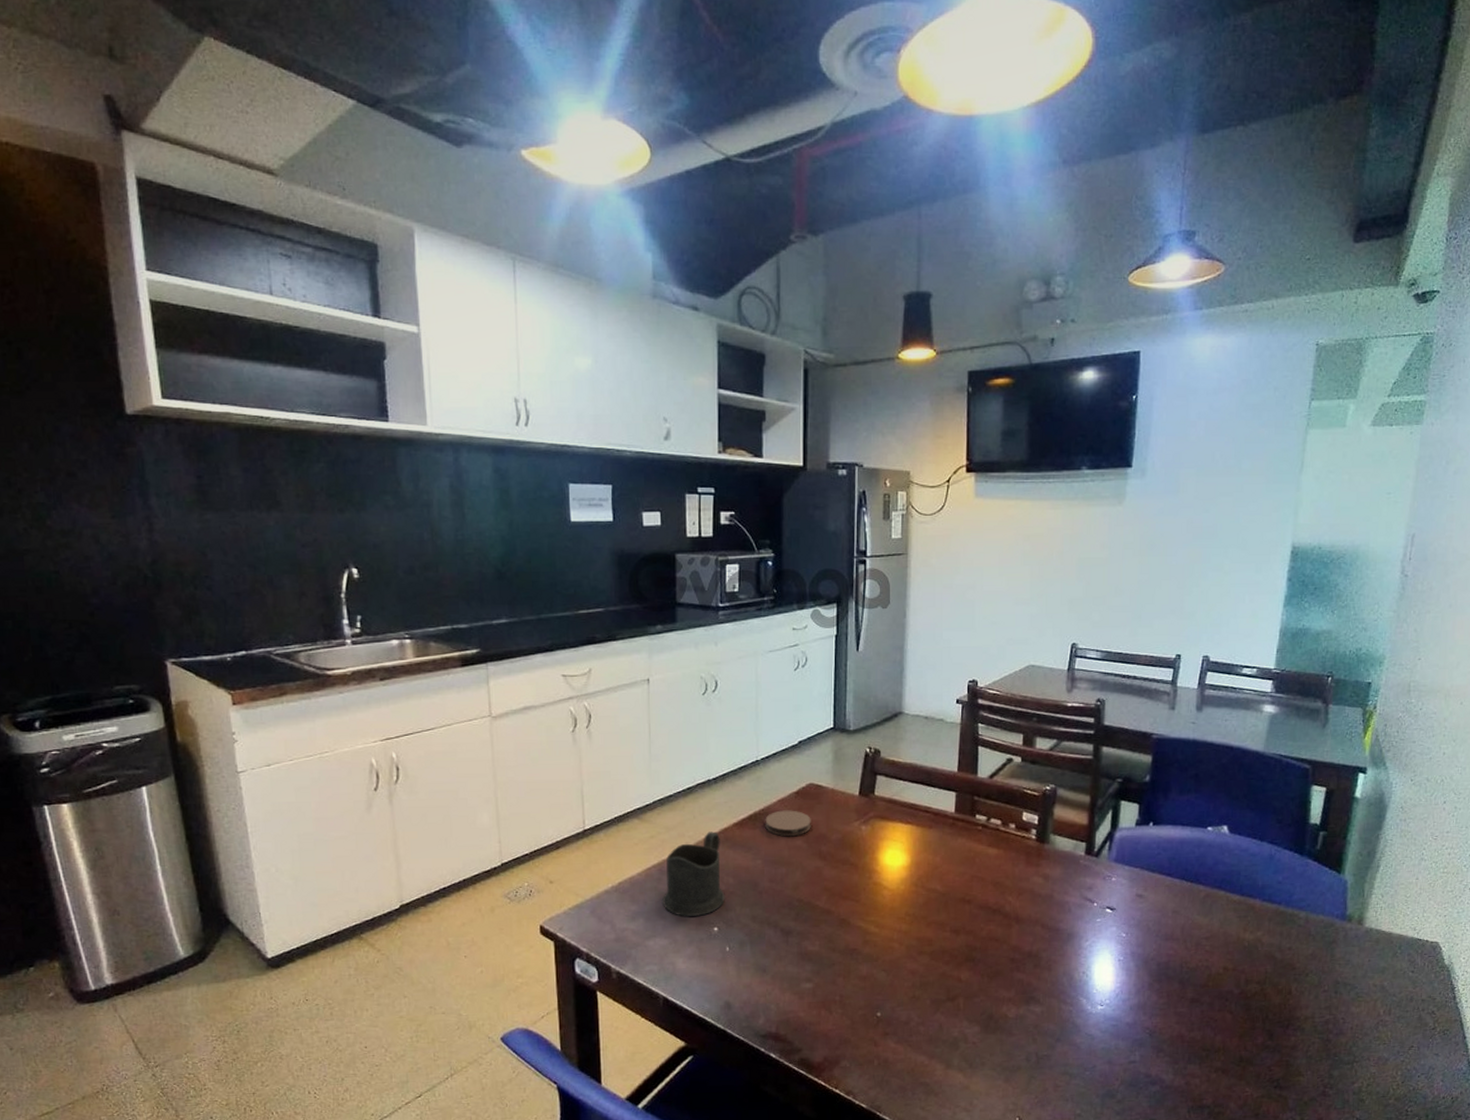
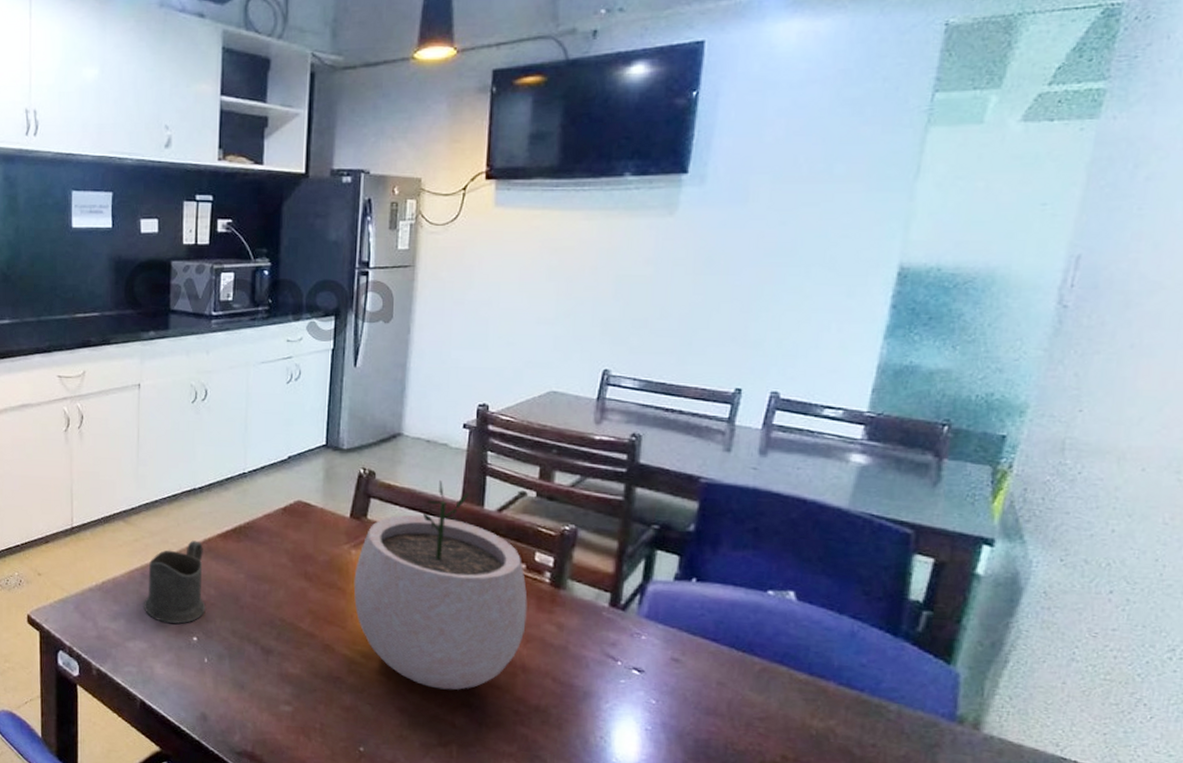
coaster: present [765,810,811,837] -> none [249,525,298,554]
plant pot: none [865,754,1018,948] -> present [353,481,528,690]

